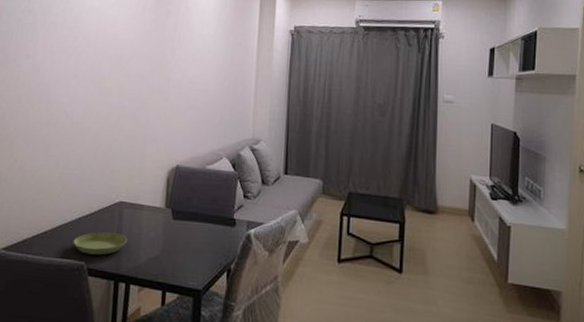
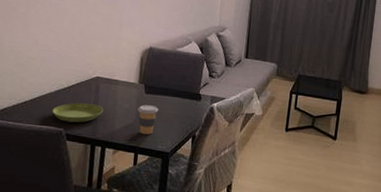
coffee cup: none [165,233,187,268] -> present [138,105,158,135]

